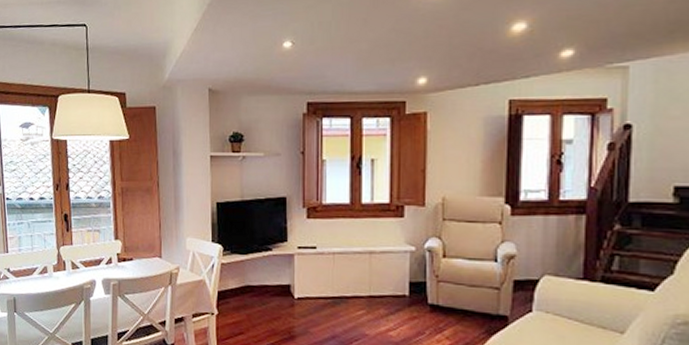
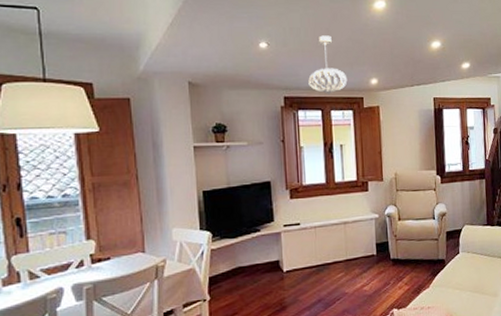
pendant light: none [337,27,386,100] -> present [308,35,348,95]

